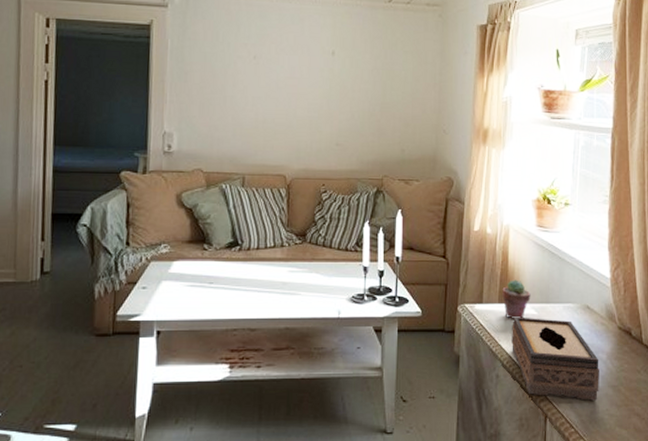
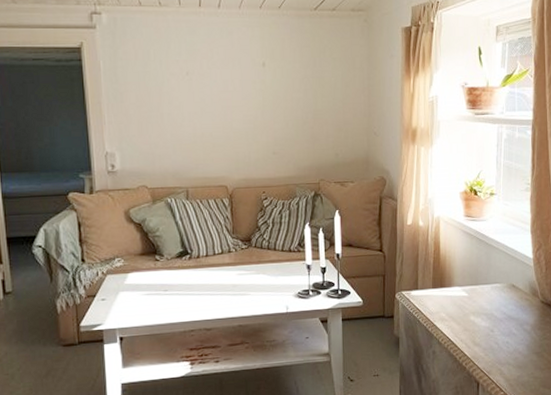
potted succulent: present [502,280,531,319] -> none [435,266,462,302]
tissue box: present [512,316,599,401] -> none [445,299,525,367]

